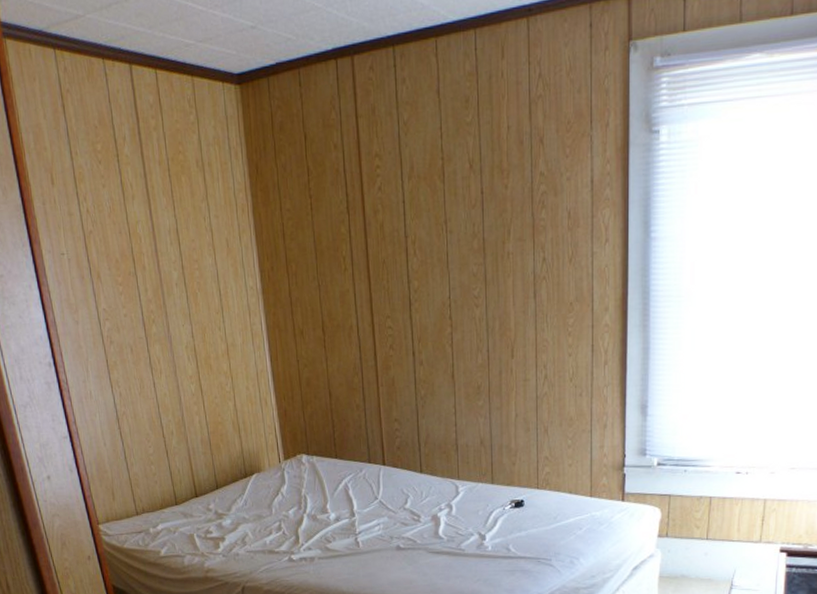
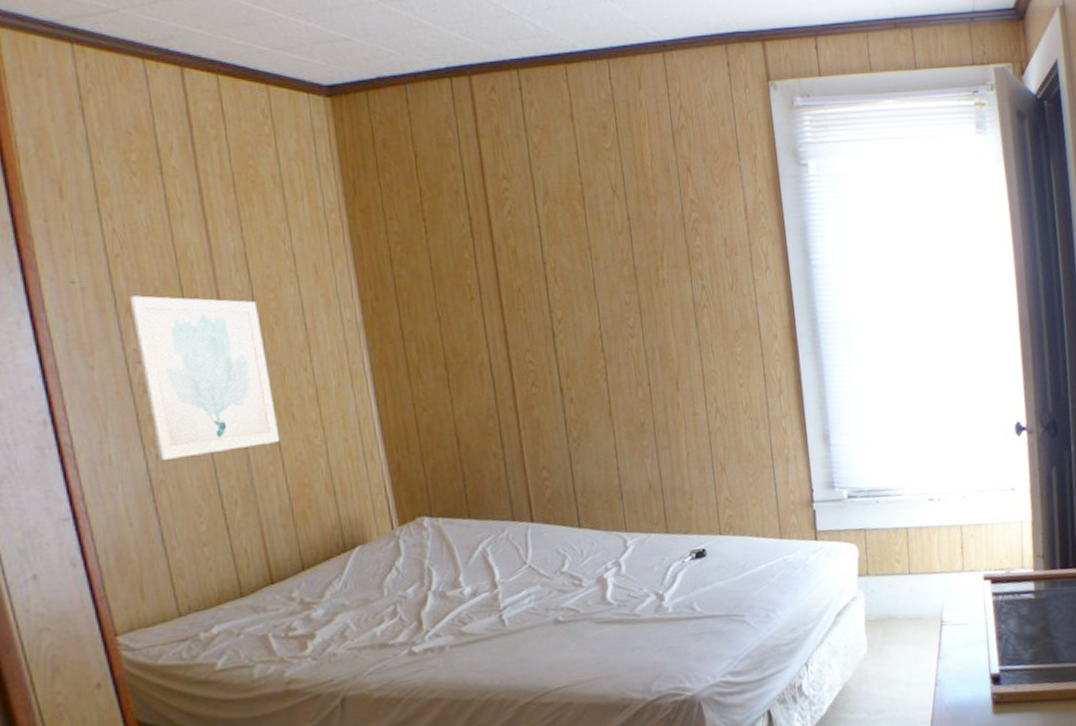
wall art: none [99,265,202,397] -> present [129,295,280,460]

